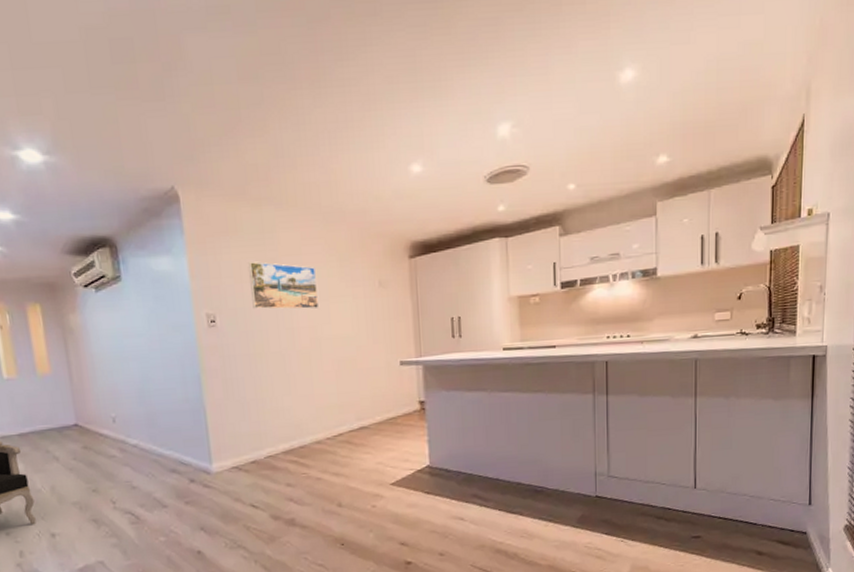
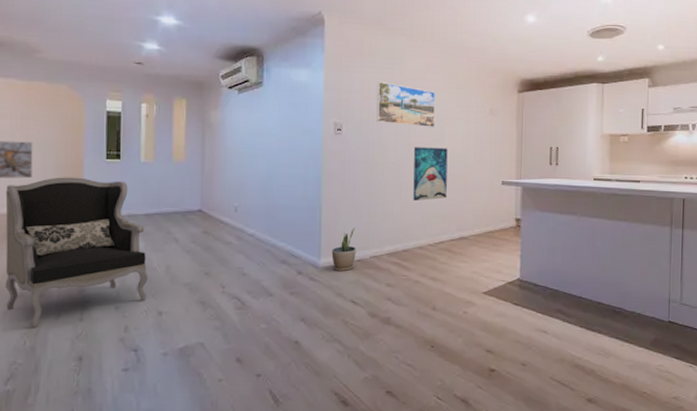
potted plant: none [222,427,250,476] -> present [331,227,356,272]
wall art: none [299,330,341,392] -> present [413,147,448,201]

